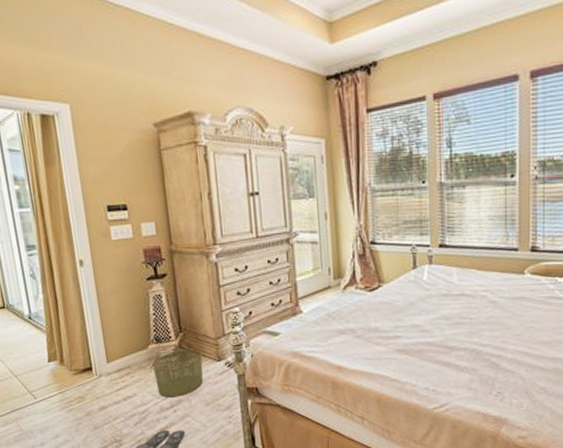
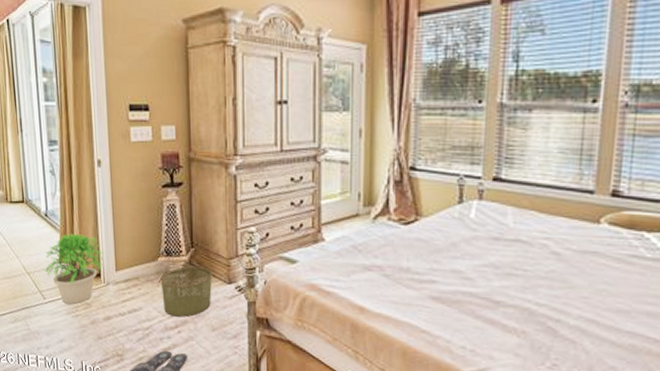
potted plant: none [31,332,94,401] -> present [44,233,104,305]

